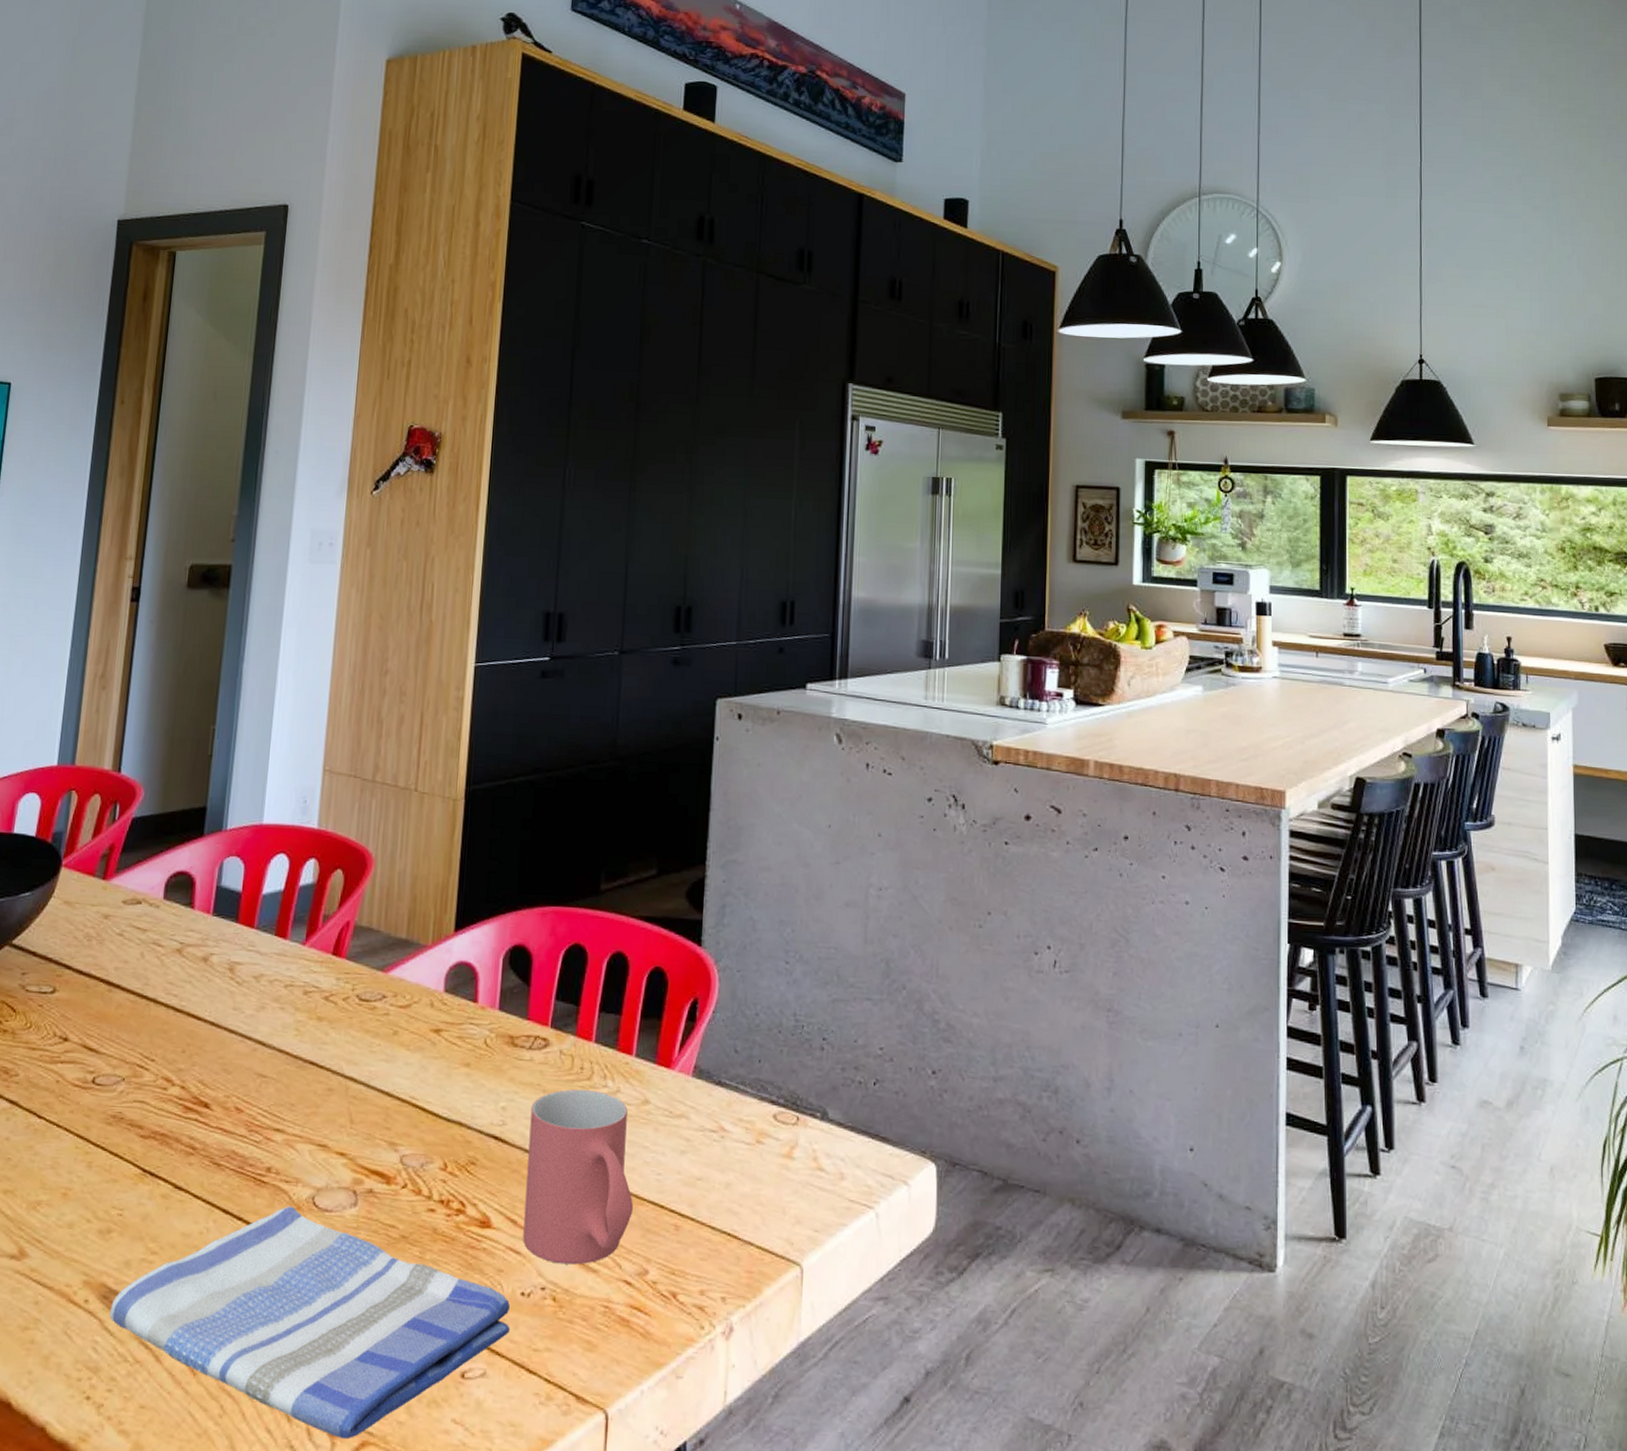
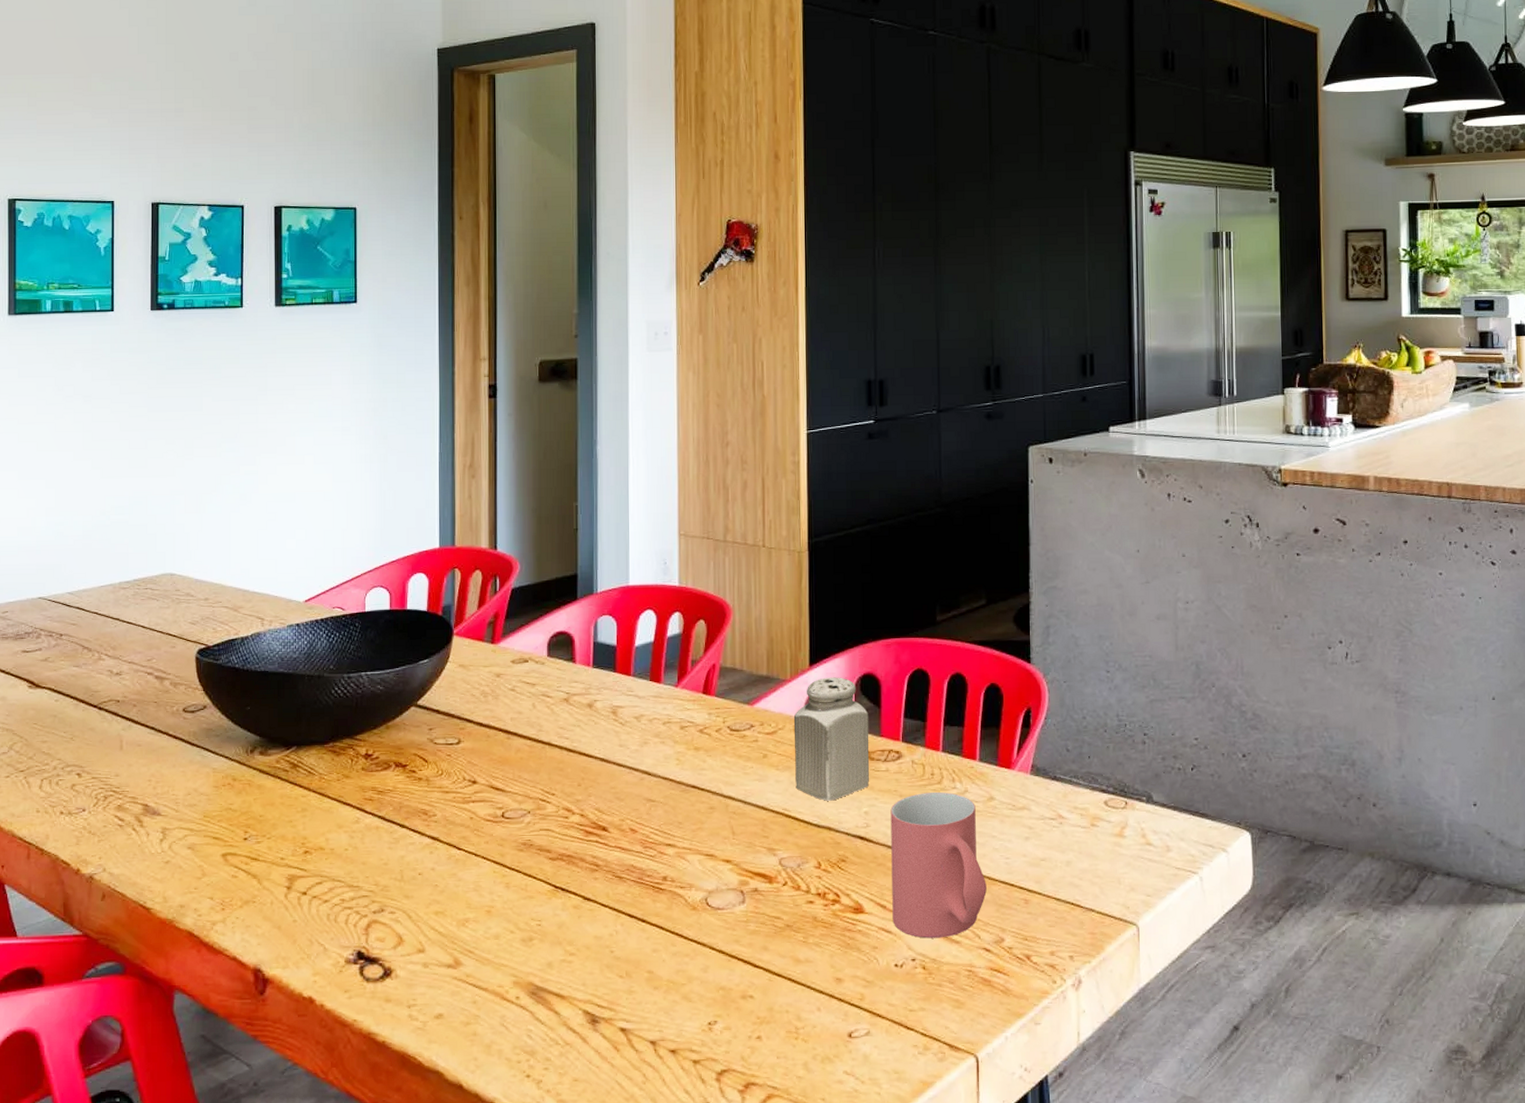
dish towel: present [109,1206,510,1440] -> none [539,907,887,1094]
salt shaker: none [426,946,516,1091] -> present [793,677,870,801]

